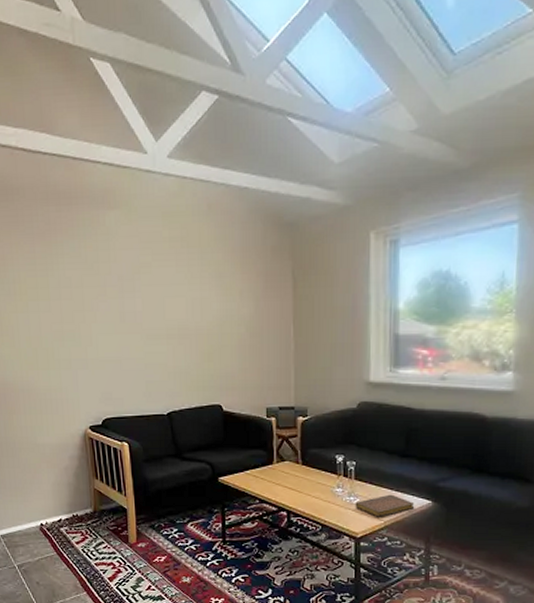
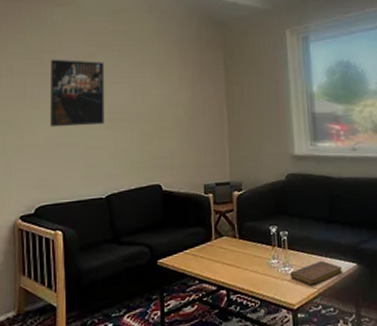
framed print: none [107,269,163,342] -> present [50,59,105,128]

